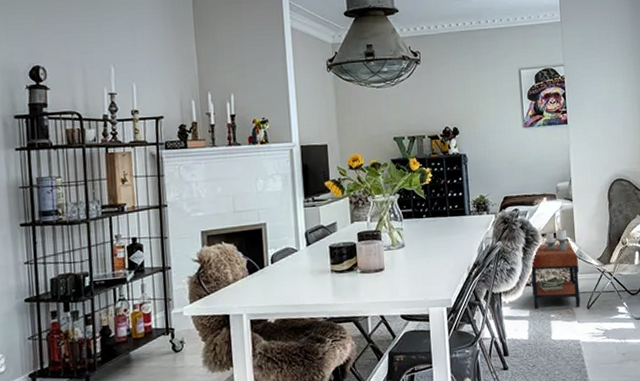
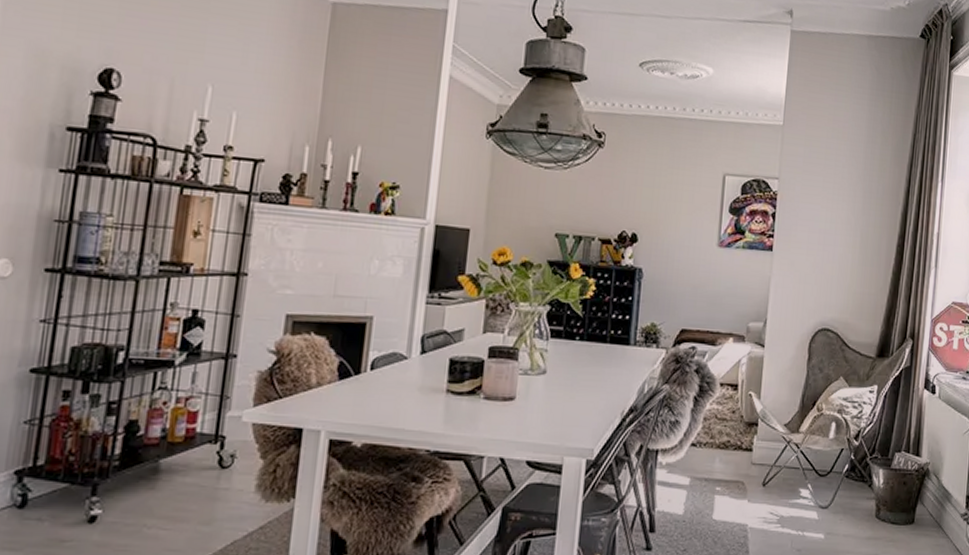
side table: present [531,229,581,310] -> none [696,380,762,483]

